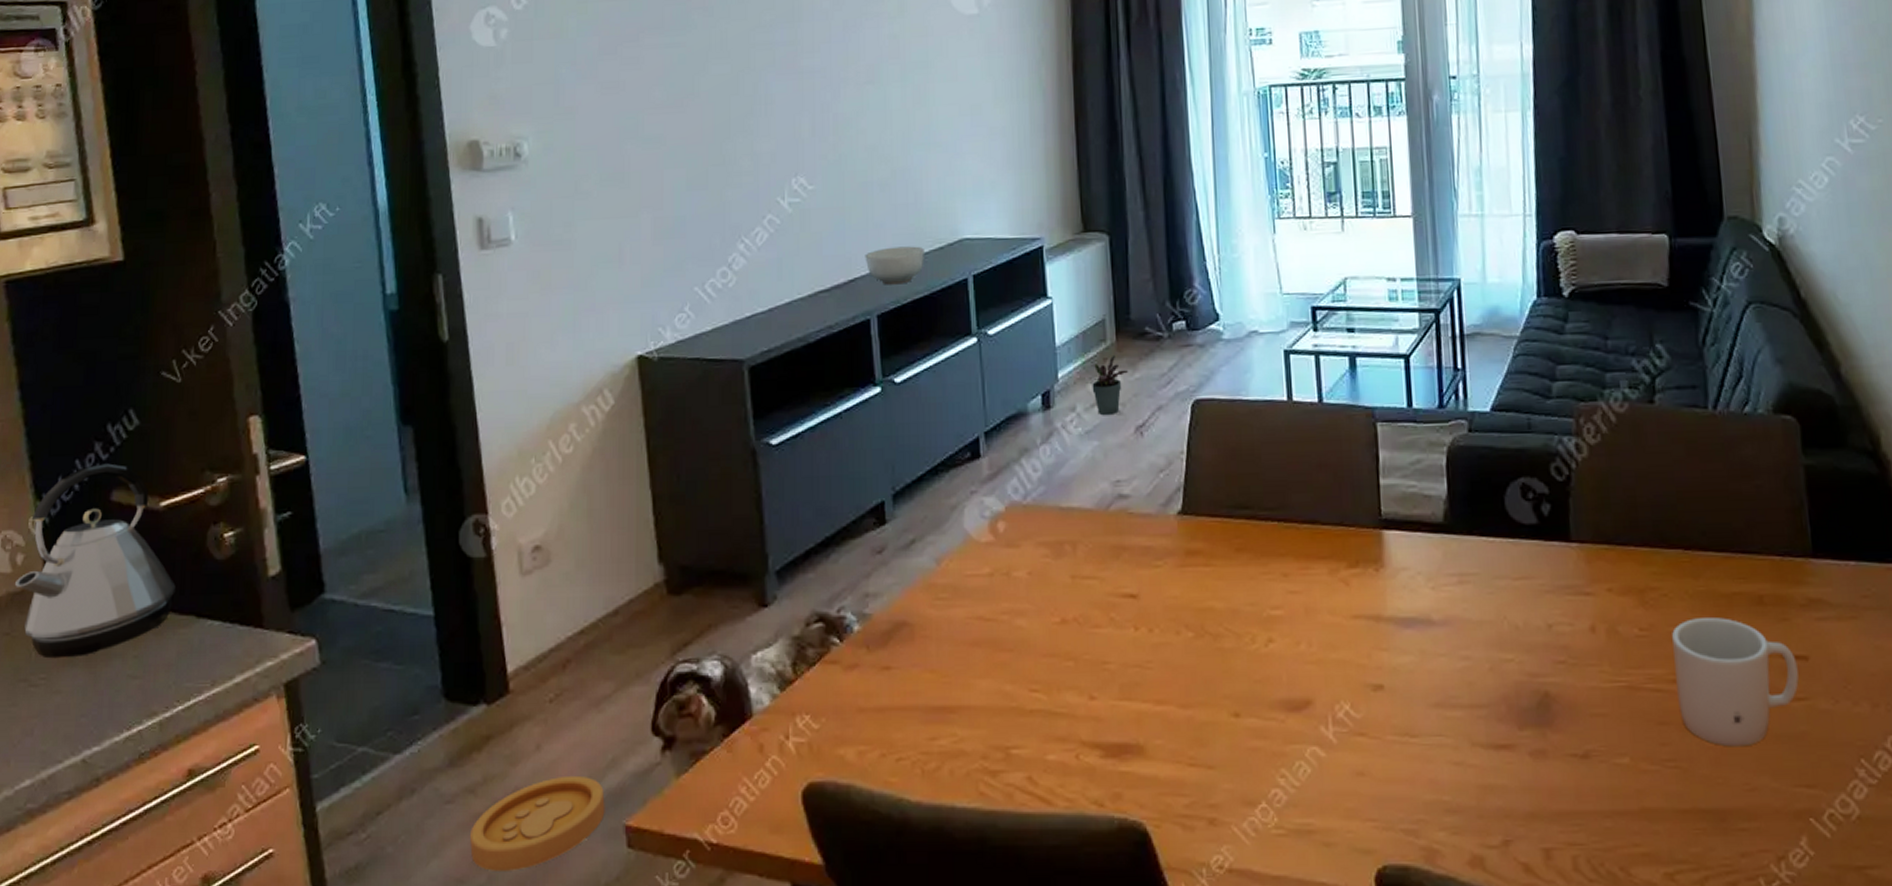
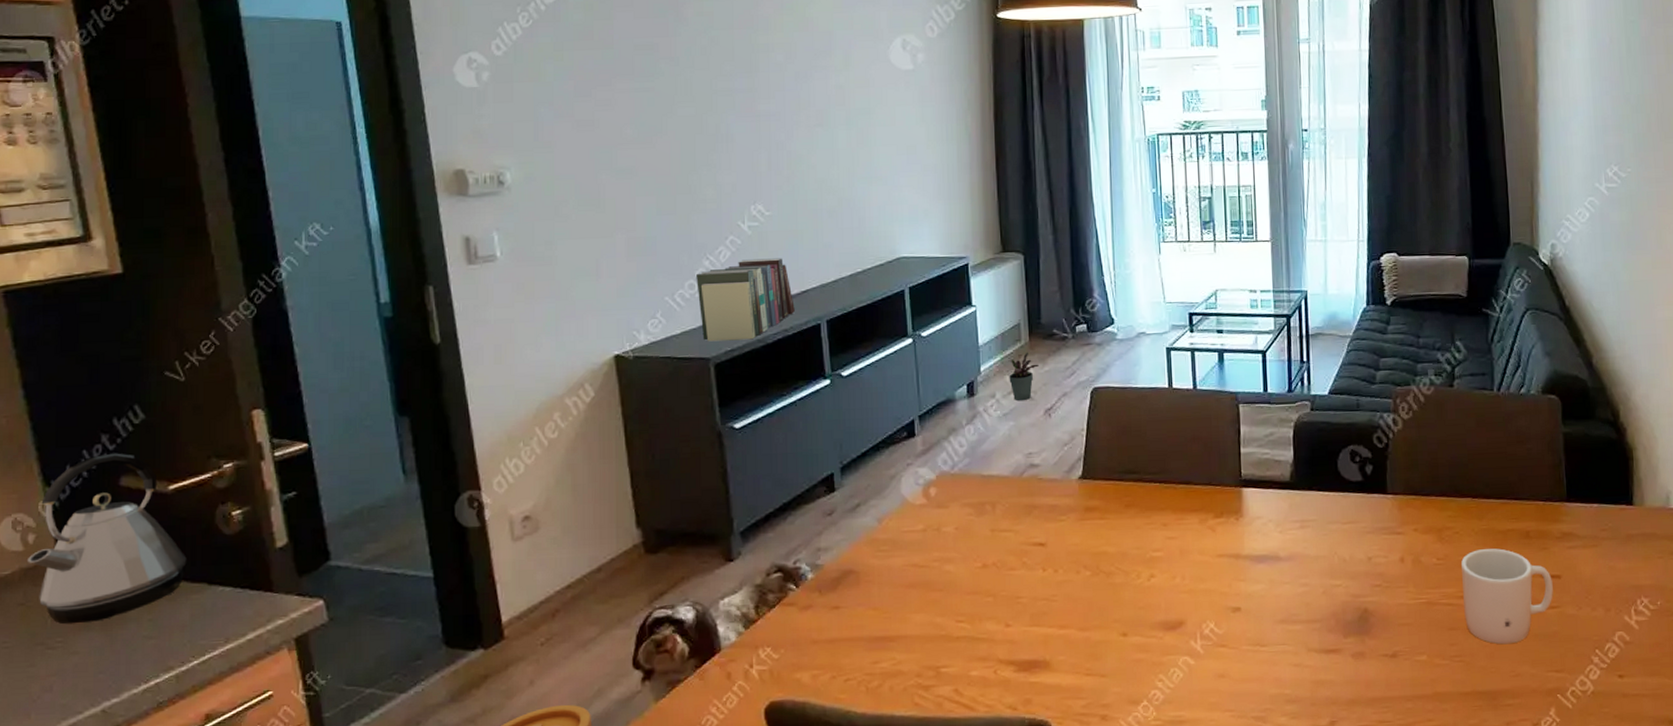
books: none [730,240,841,341] -> present [696,258,795,342]
bowl: present [865,246,924,285] -> none [815,263,867,295]

